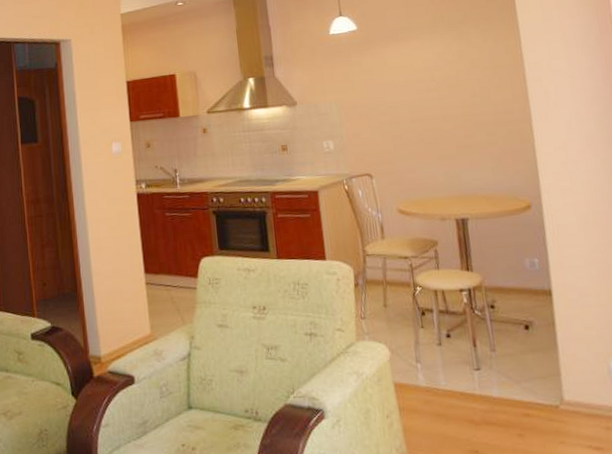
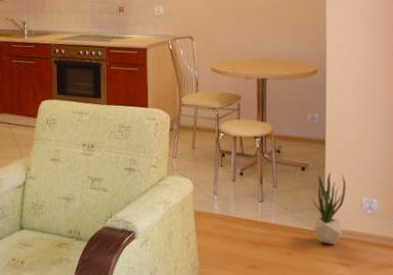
potted plant: none [543,329,589,423] -> present [312,171,346,245]

